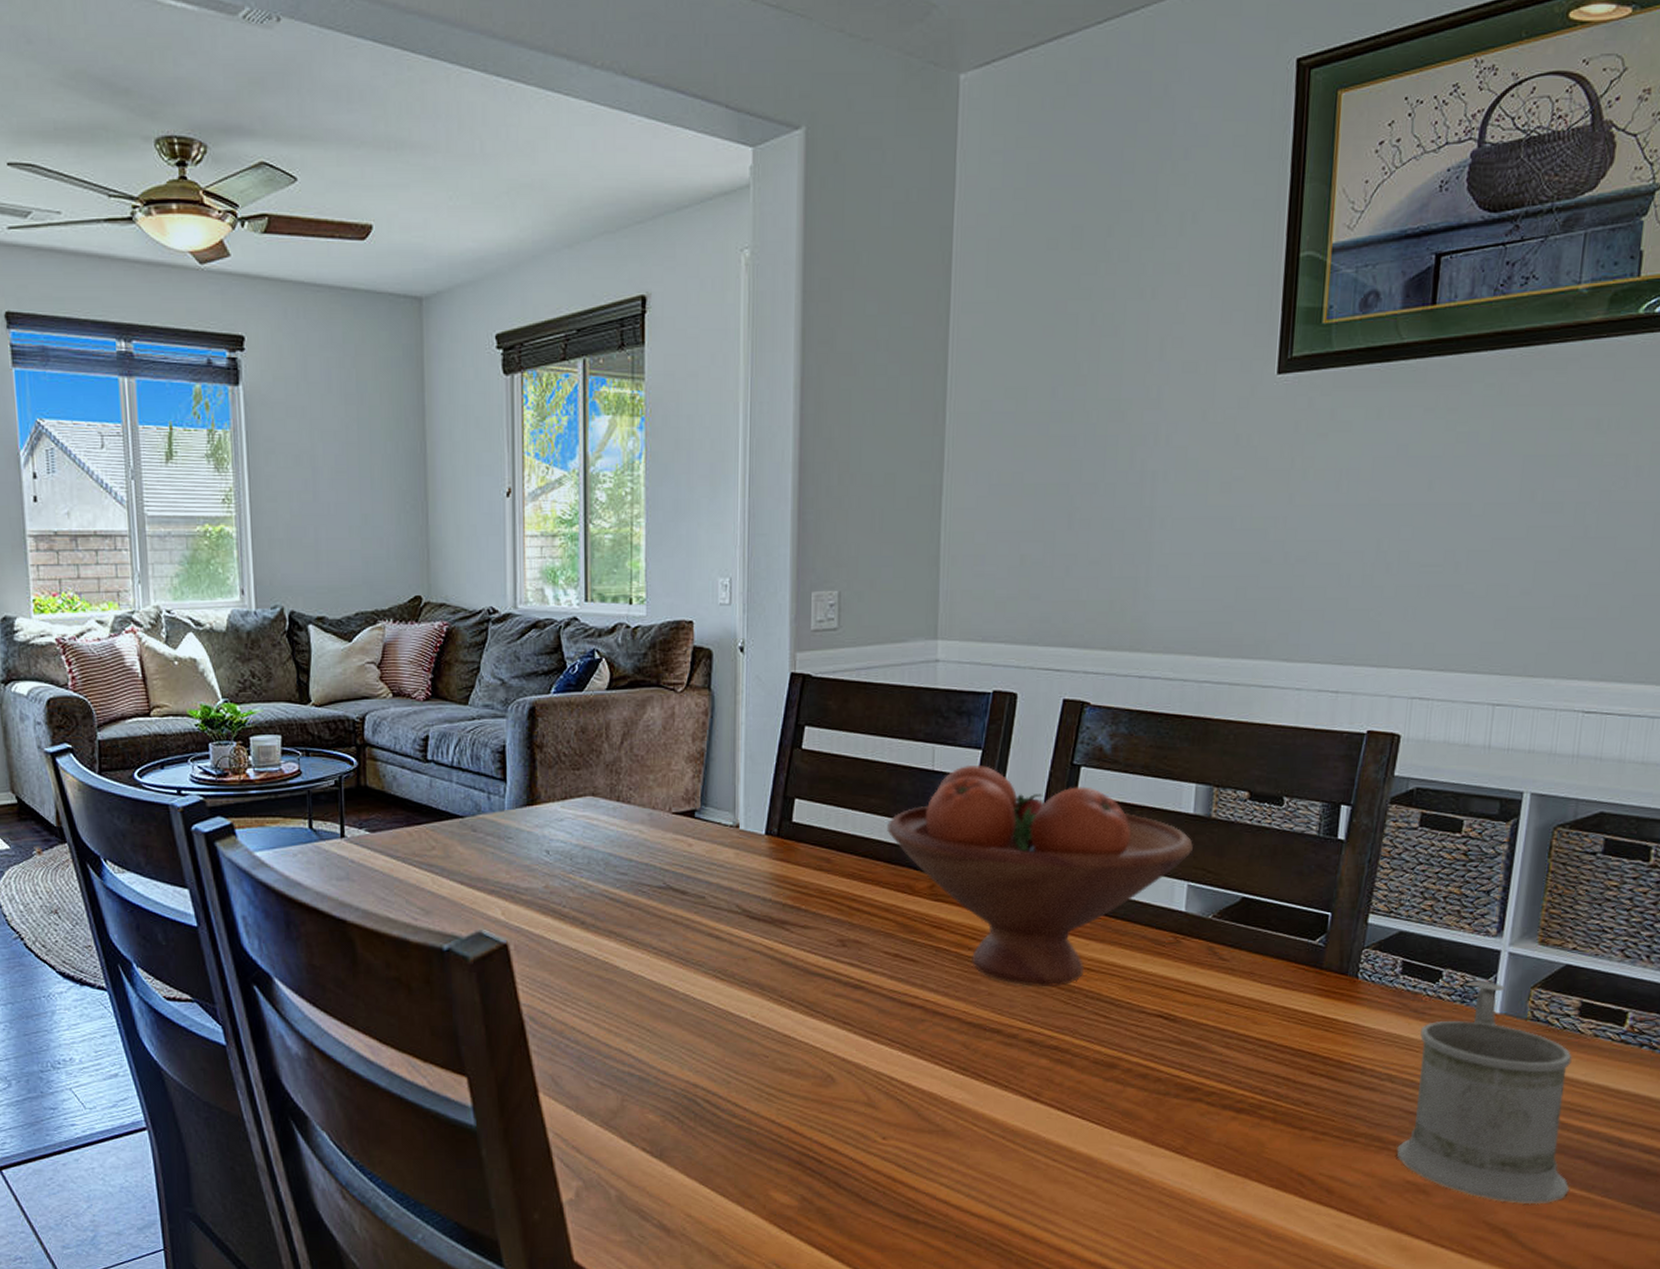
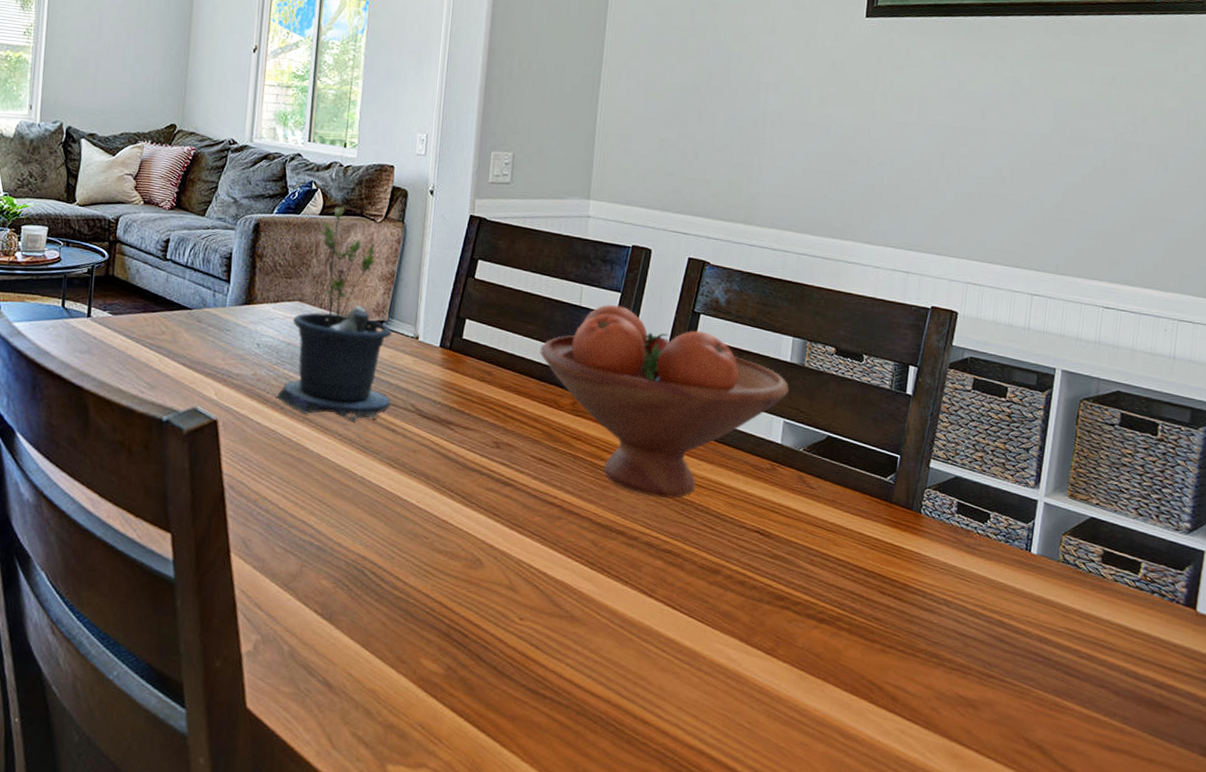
potted plant: none [576,677,719,931] -> present [277,206,406,422]
mug: present [1397,980,1572,1205] -> none [951,525,1096,726]

